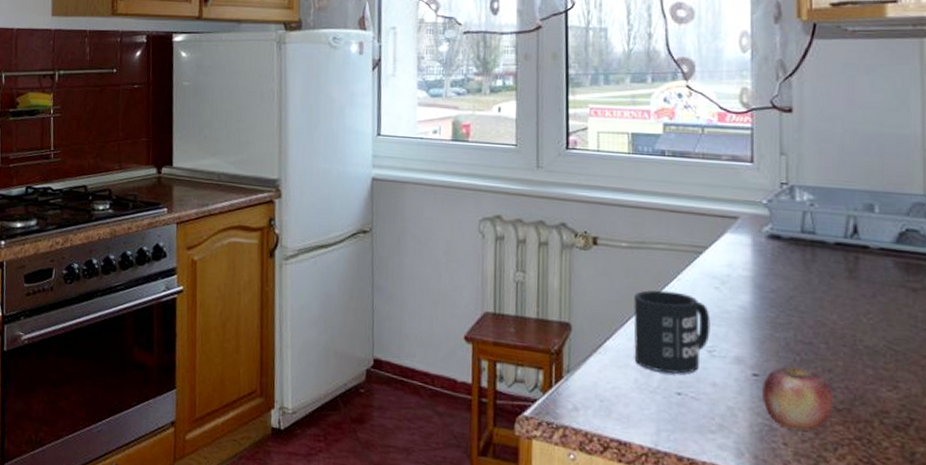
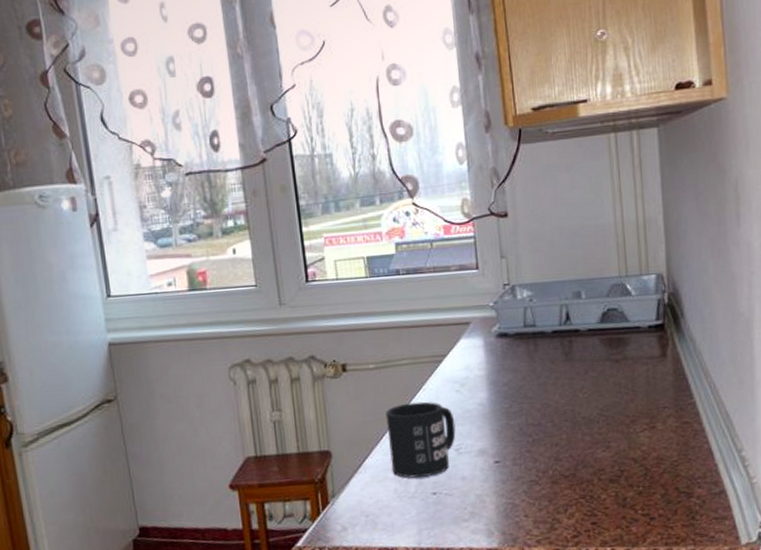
apple: present [762,362,833,431] -> none [503,444,562,502]

